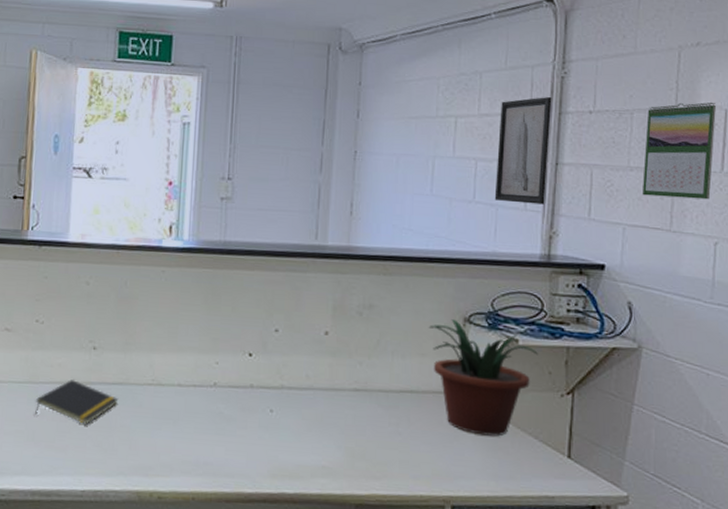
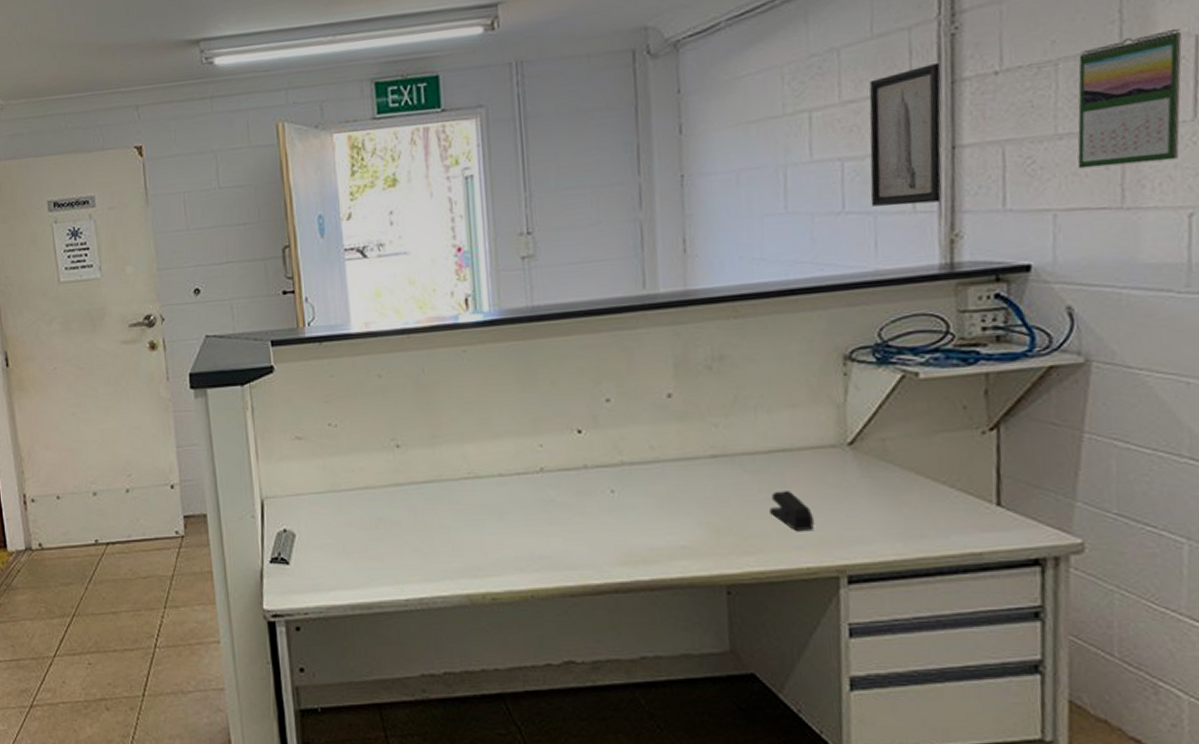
notepad: present [35,379,119,424] -> none [340,482,433,529]
stapler: none [395,426,429,463] -> present [768,490,814,530]
potted plant: present [428,319,538,436] -> none [797,359,946,491]

